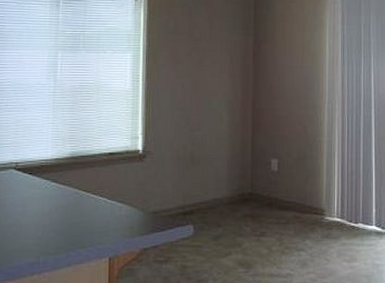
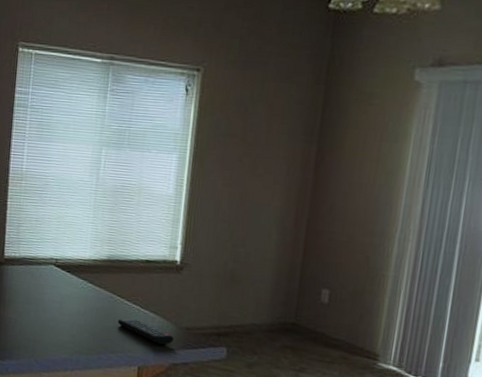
remote control: none [84,211,142,232] -> present [117,319,174,345]

